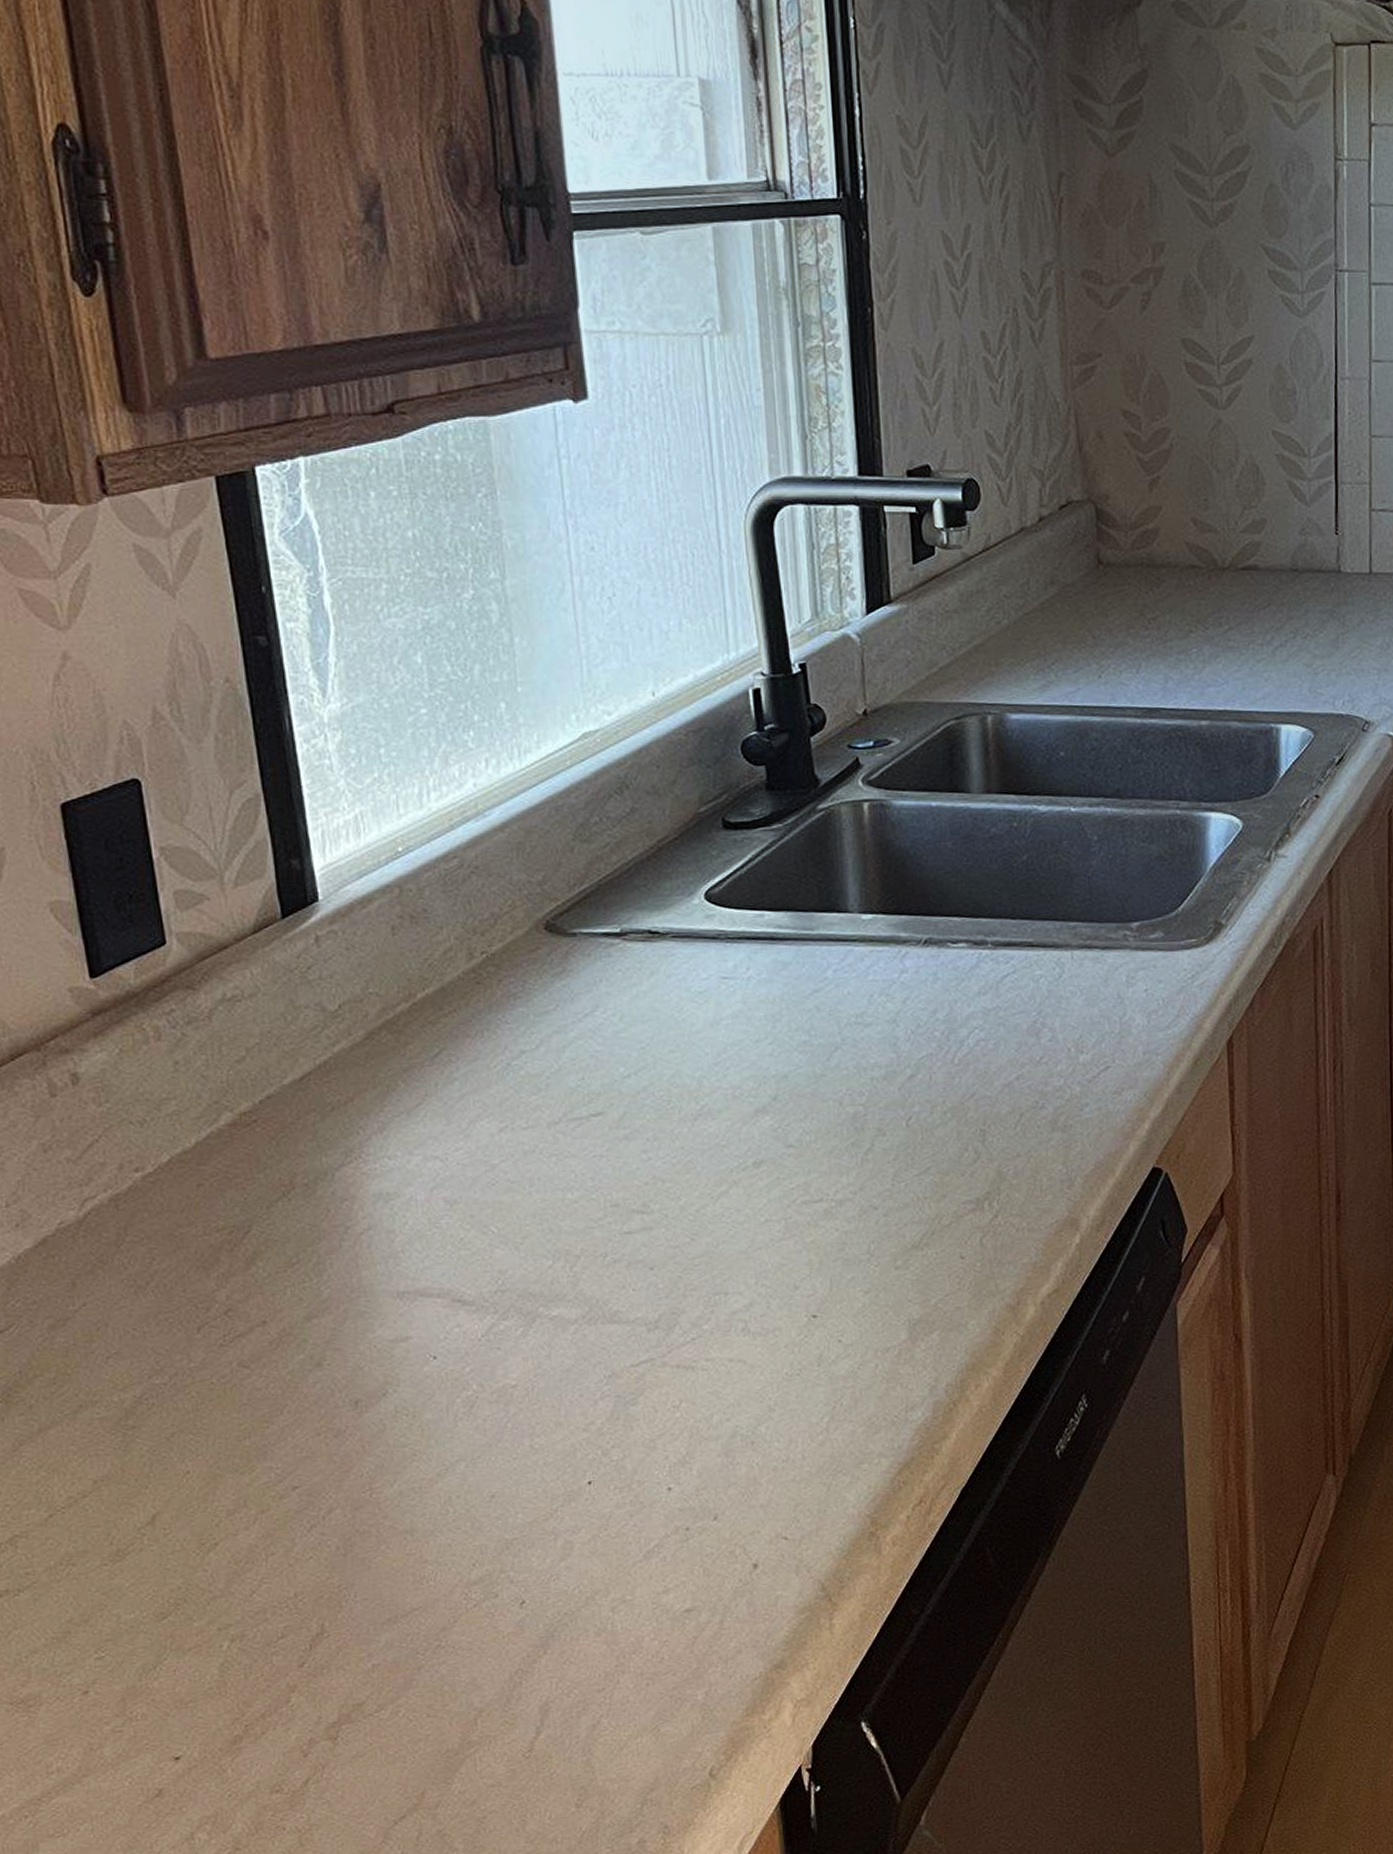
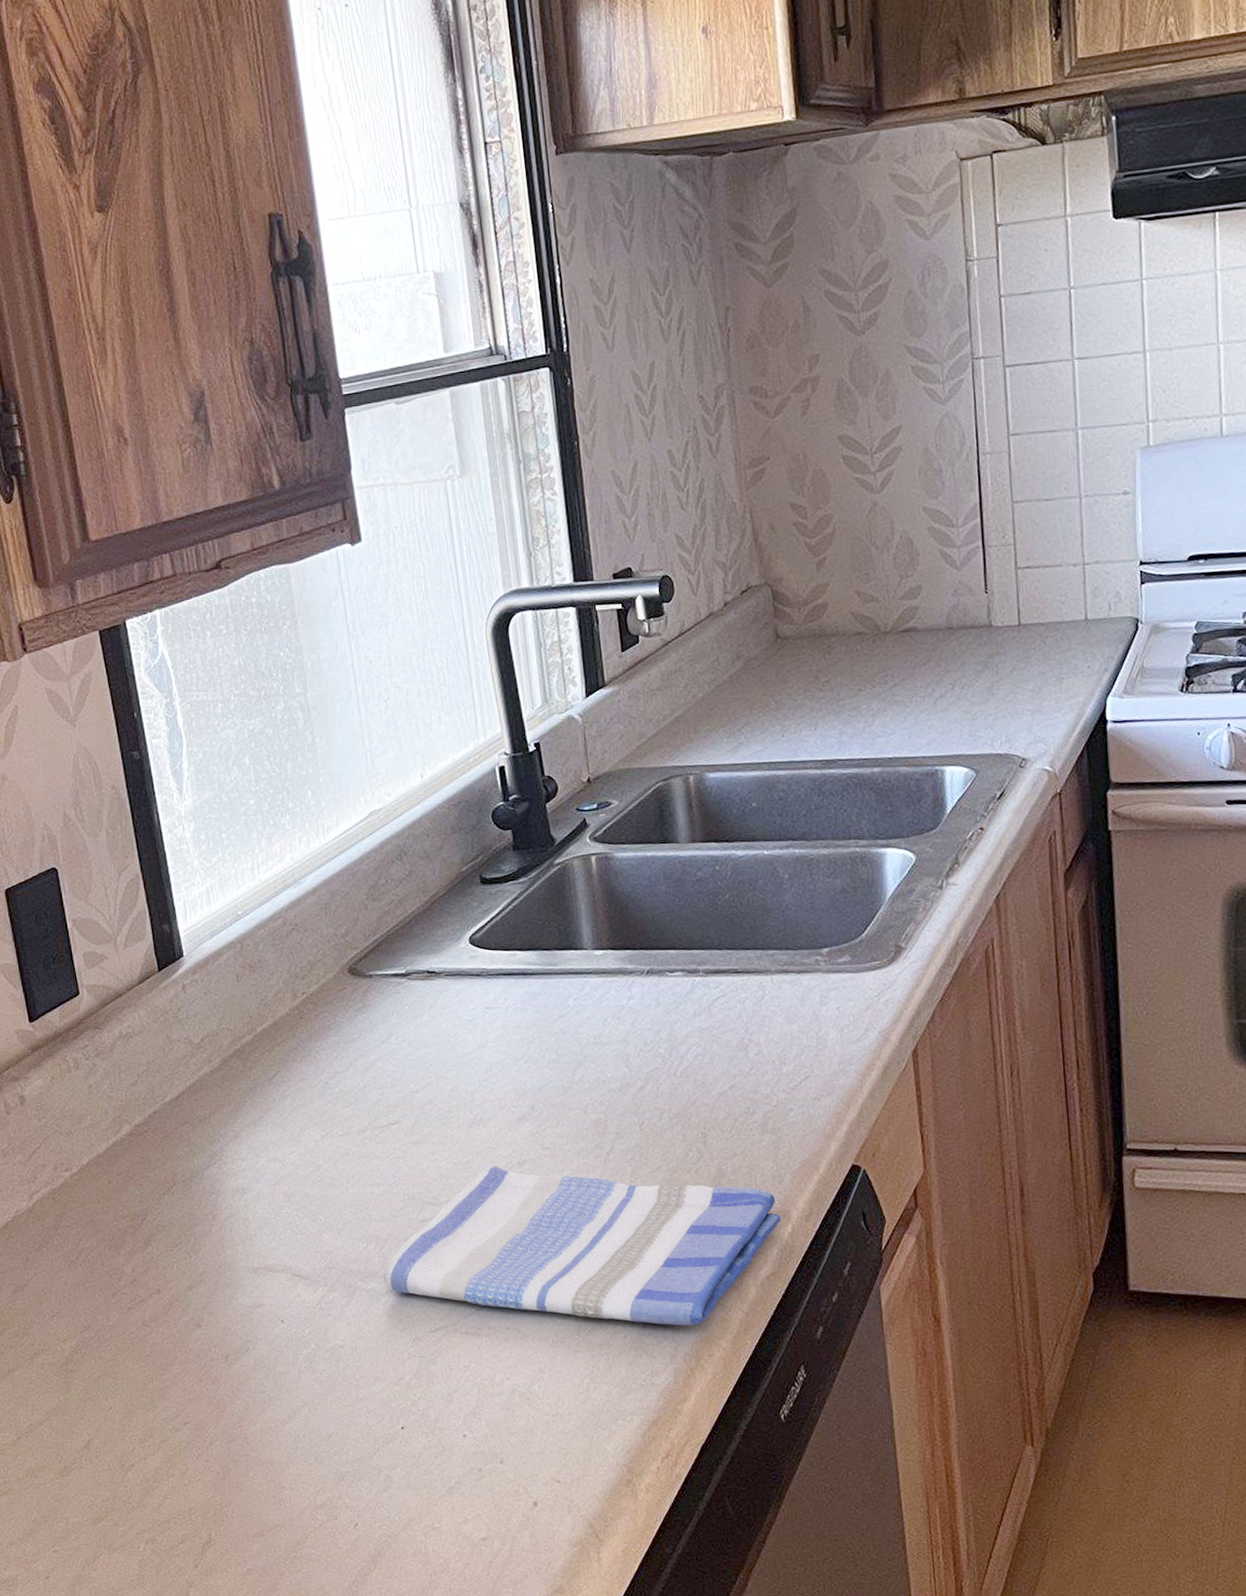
dish towel: none [574,1166,1069,1353] -> present [384,1166,782,1326]

